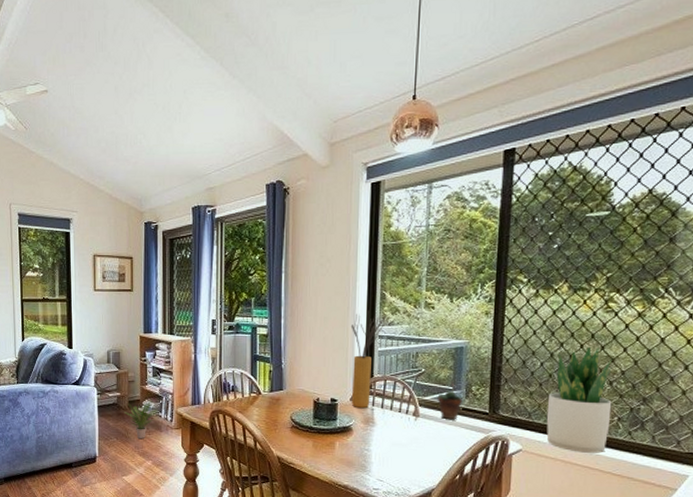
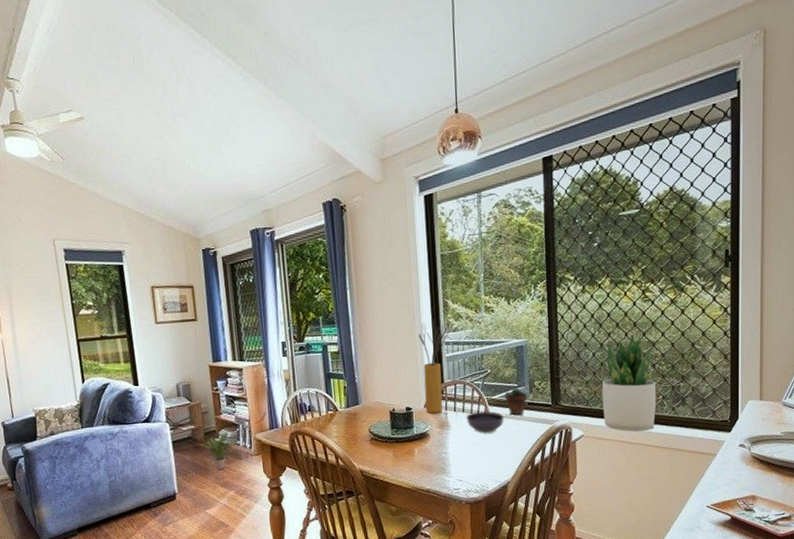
bowl: none [393,411,435,435] -> present [466,411,504,434]

